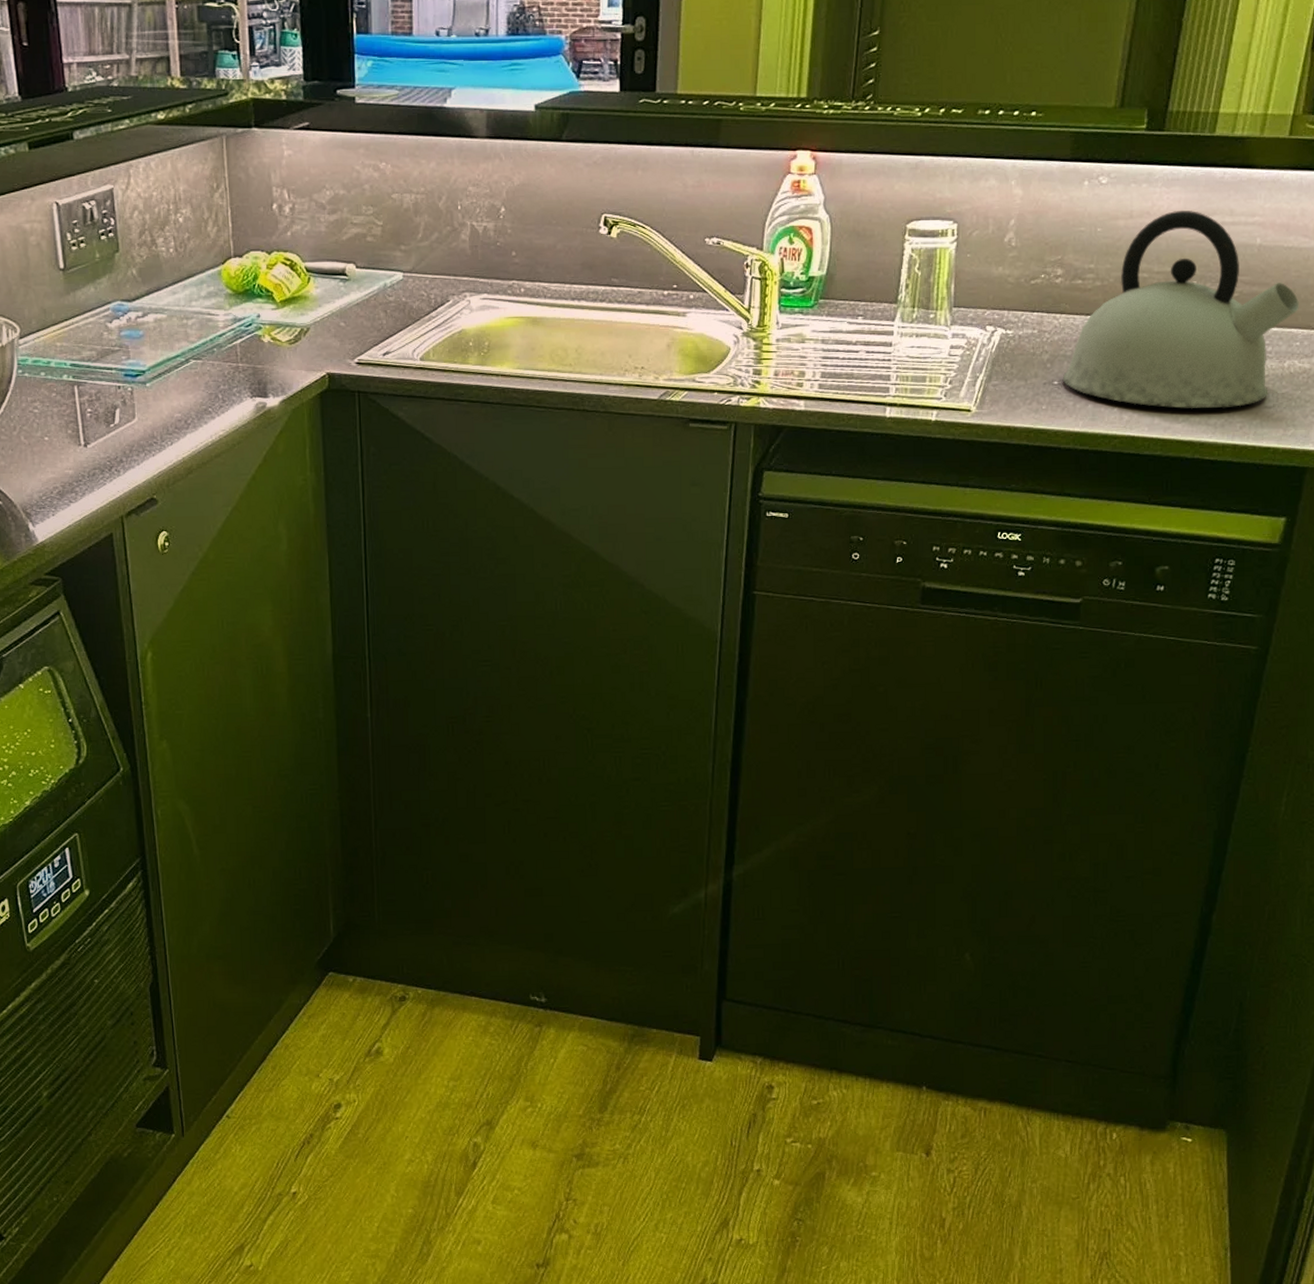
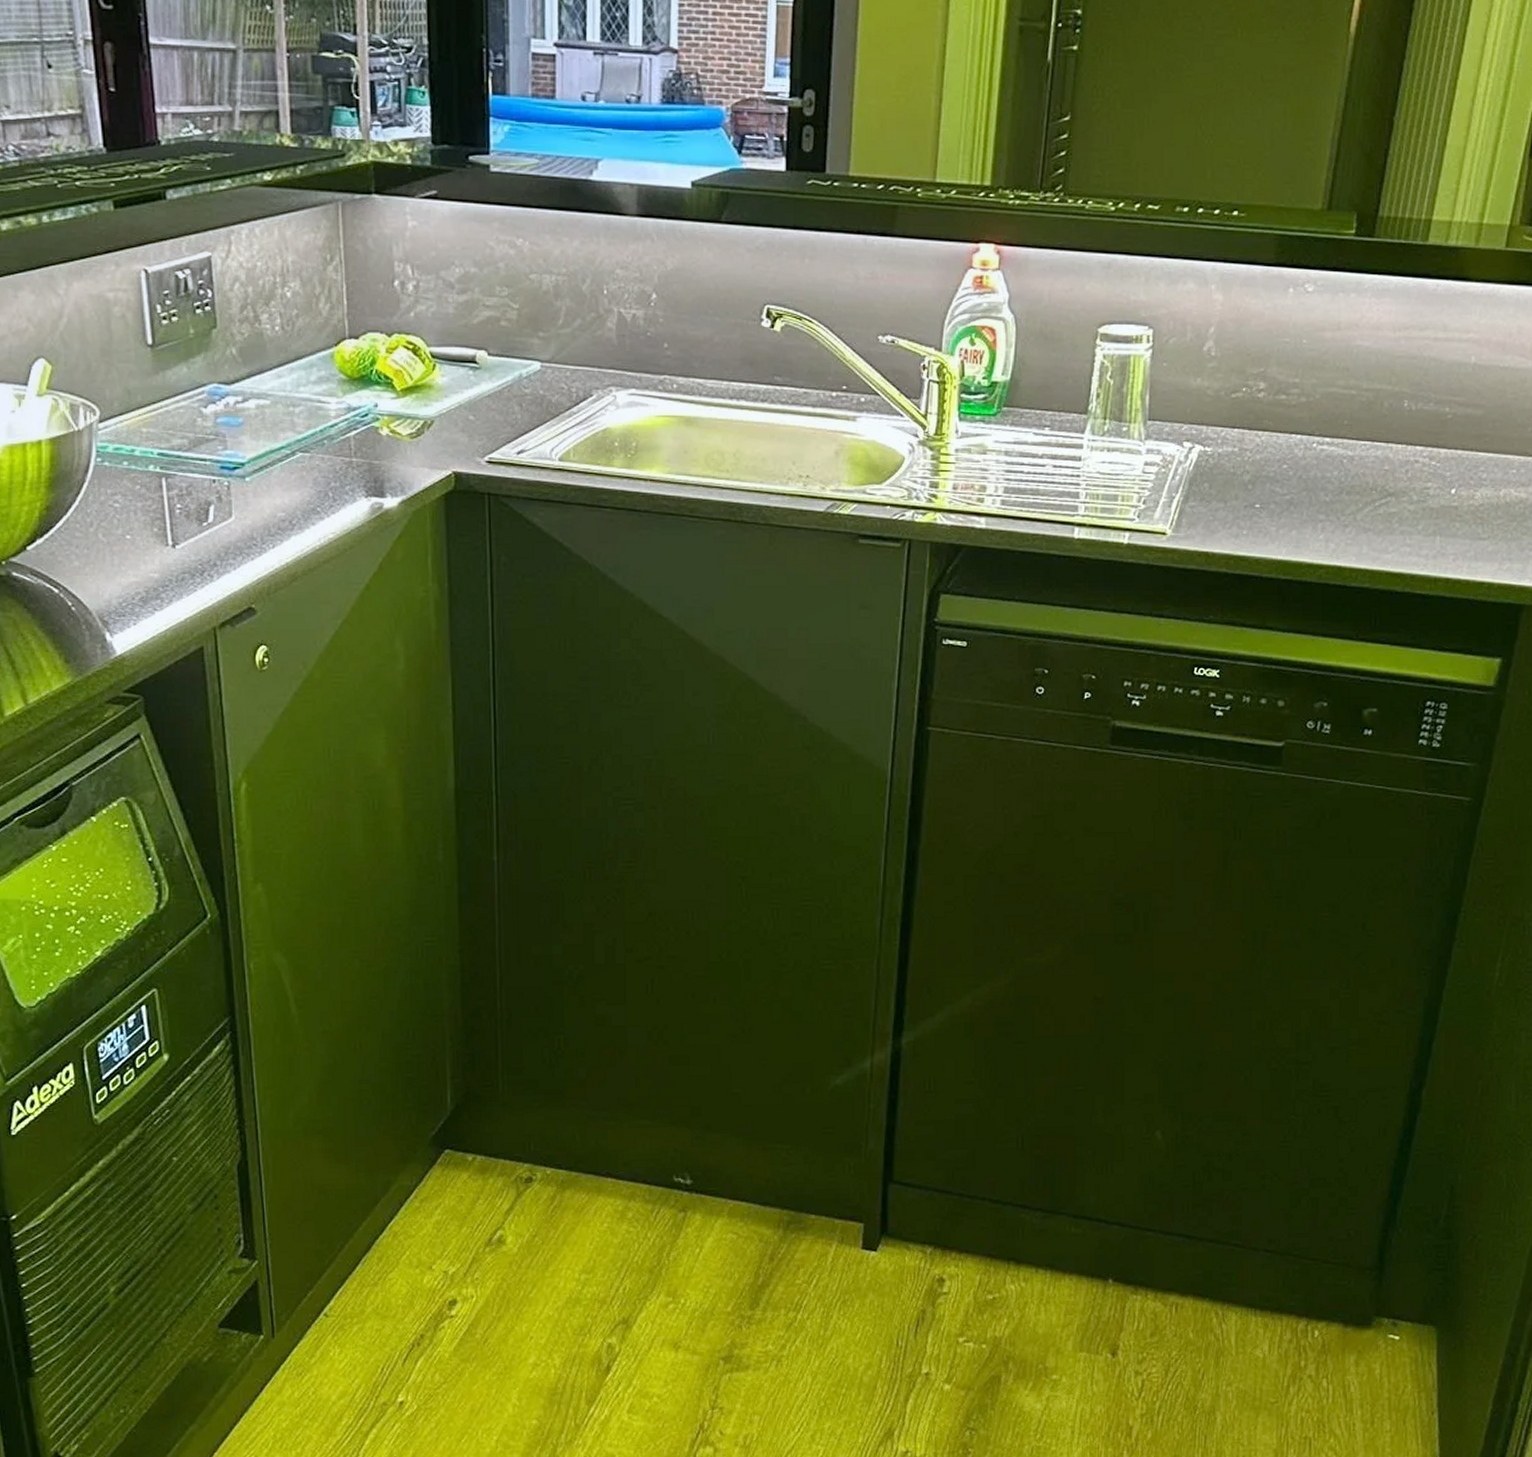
kettle: present [1062,211,1299,409] -> none [1264,324,1515,539]

